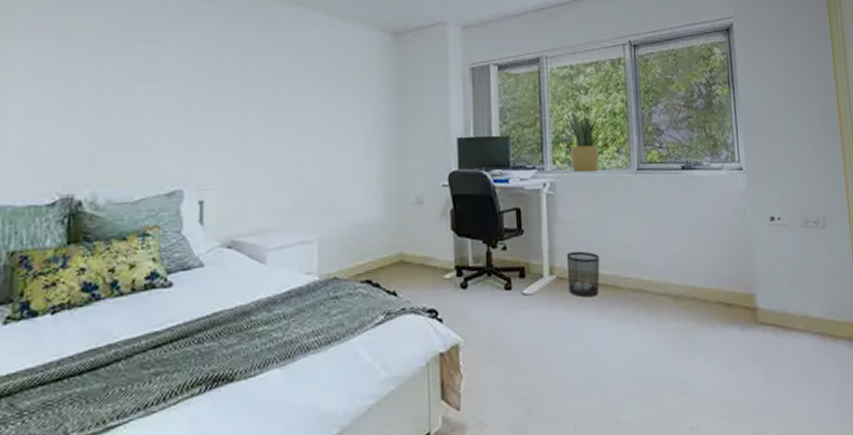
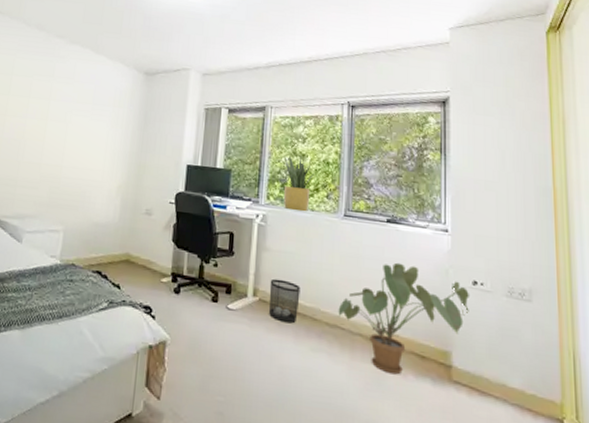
house plant: none [640,211,769,329] -> present [338,262,469,375]

